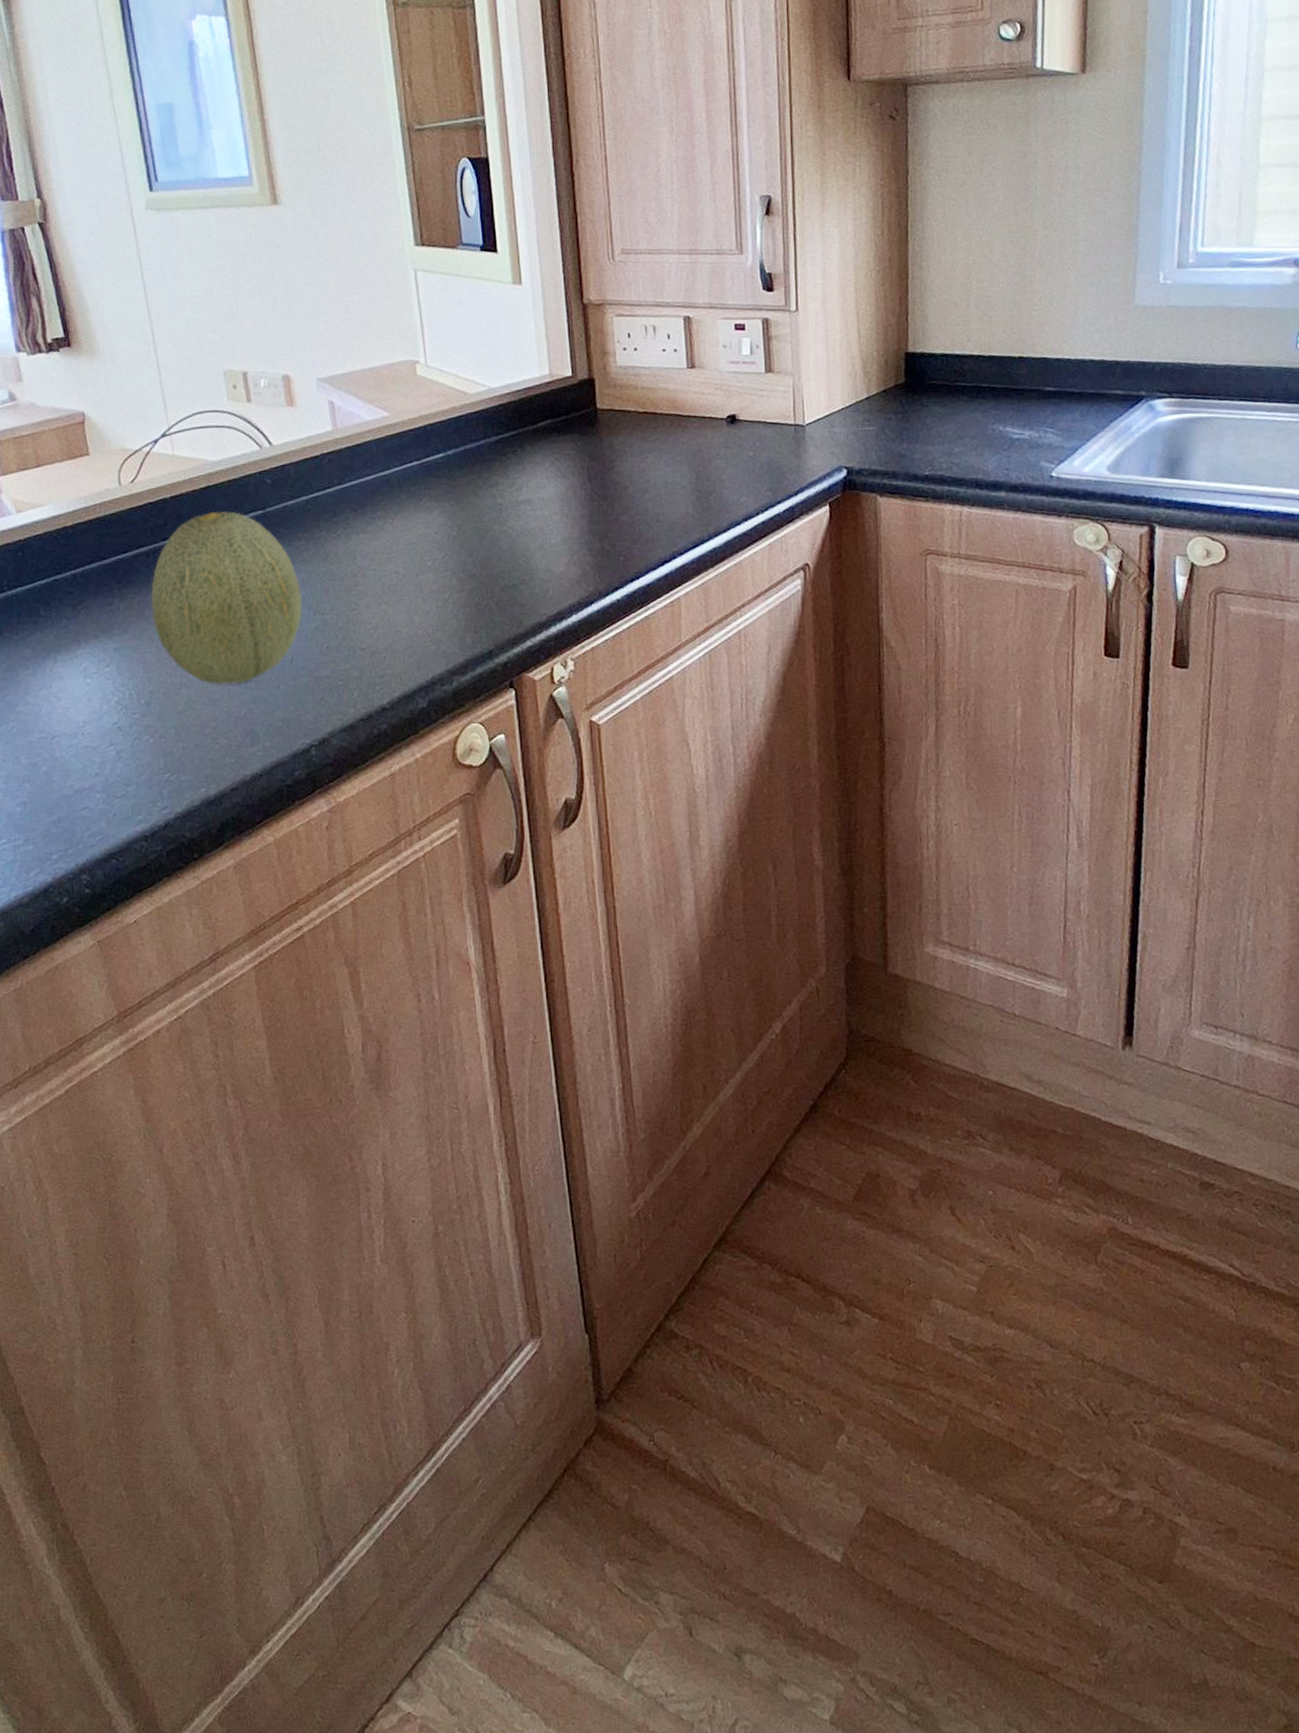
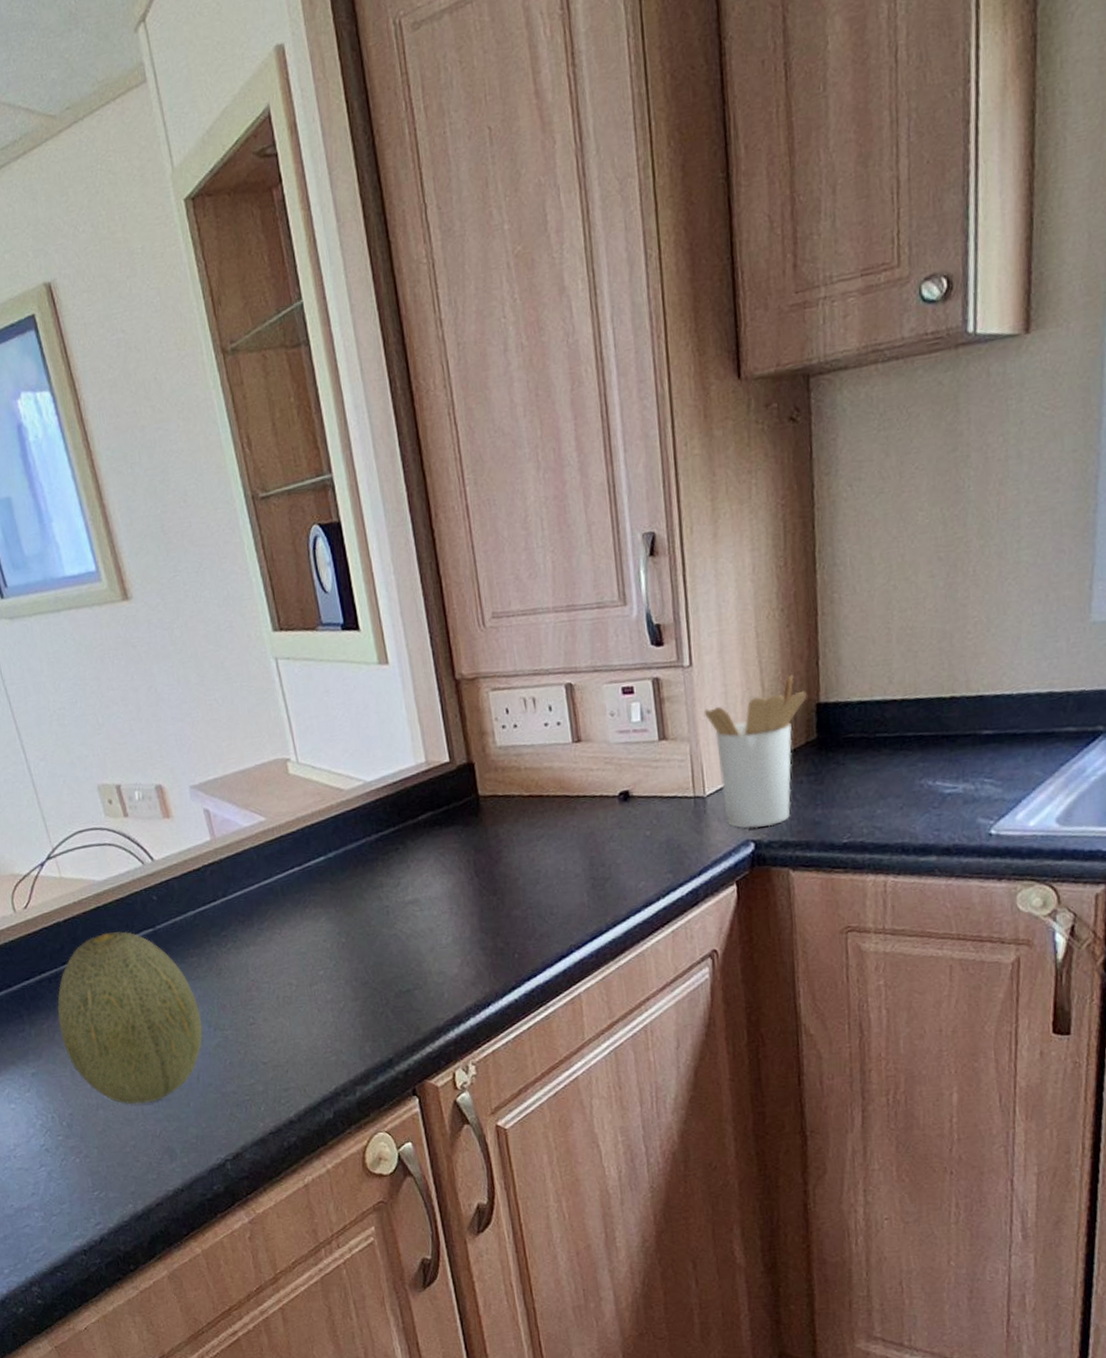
utensil holder: none [806,326,897,457] -> present [703,675,807,829]

